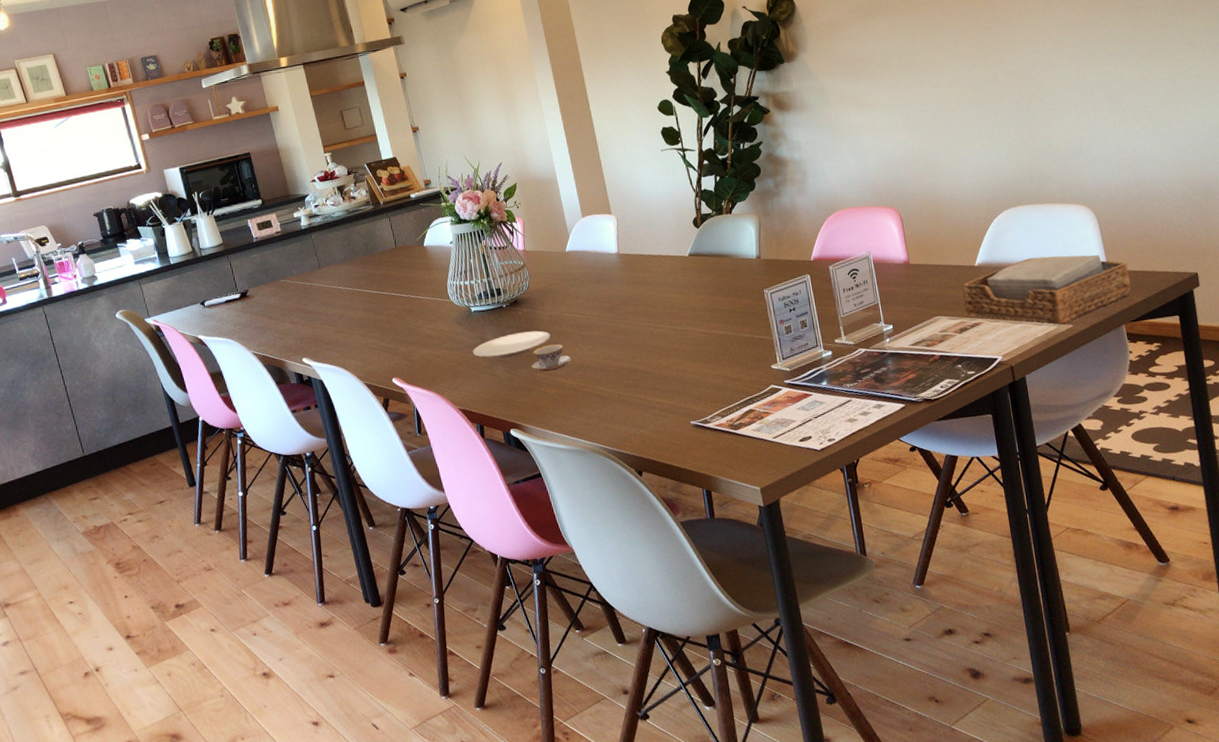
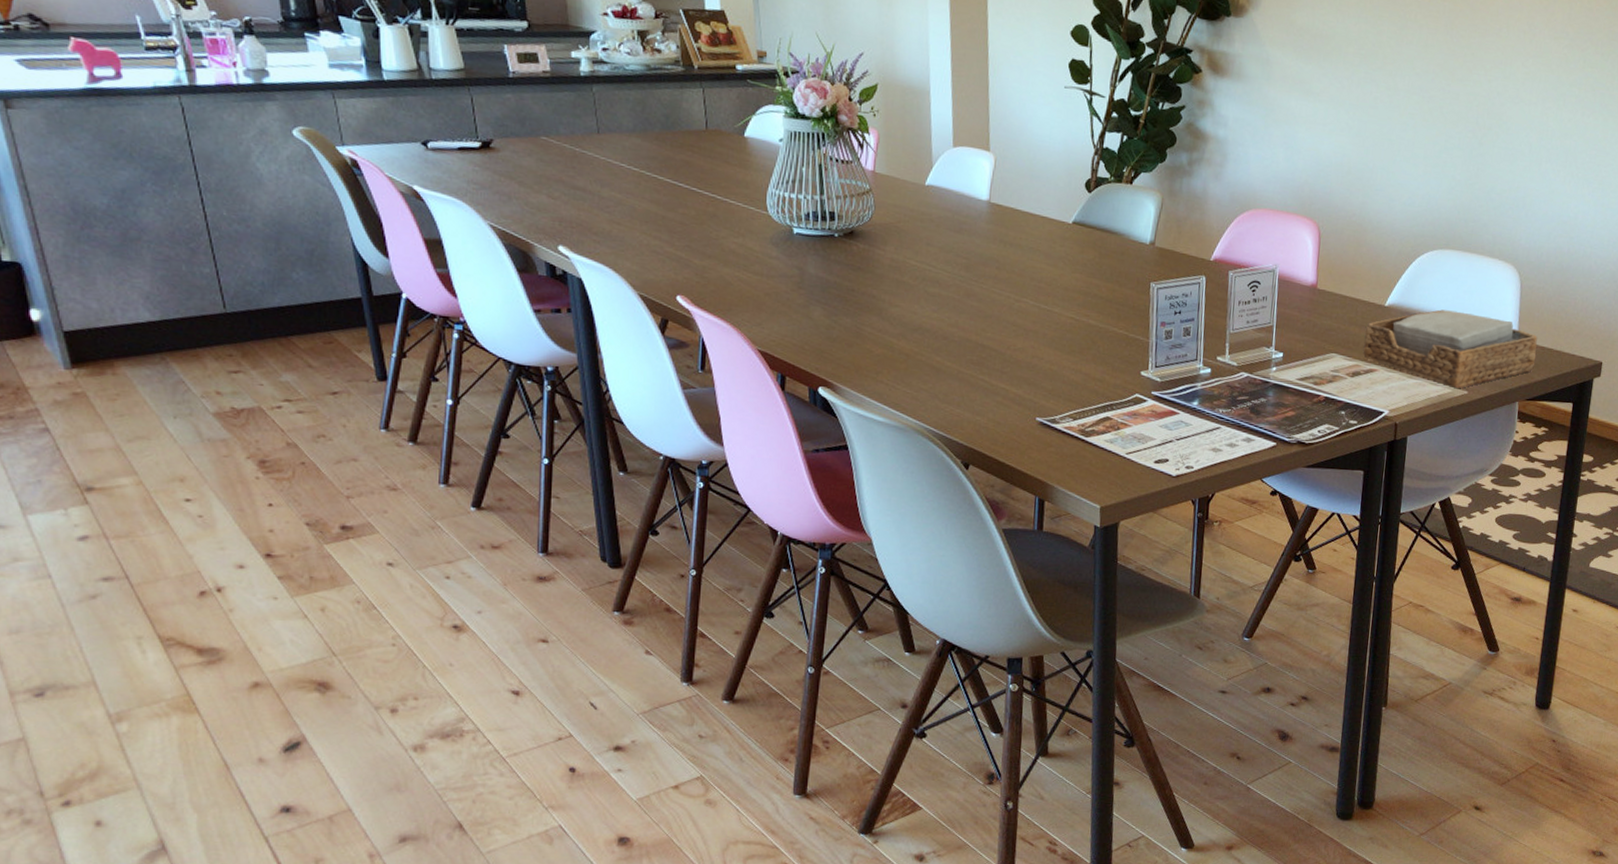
plate: present [472,330,551,358] -> none [786,271,888,299]
teacup: present [531,344,571,372] -> none [857,294,909,327]

